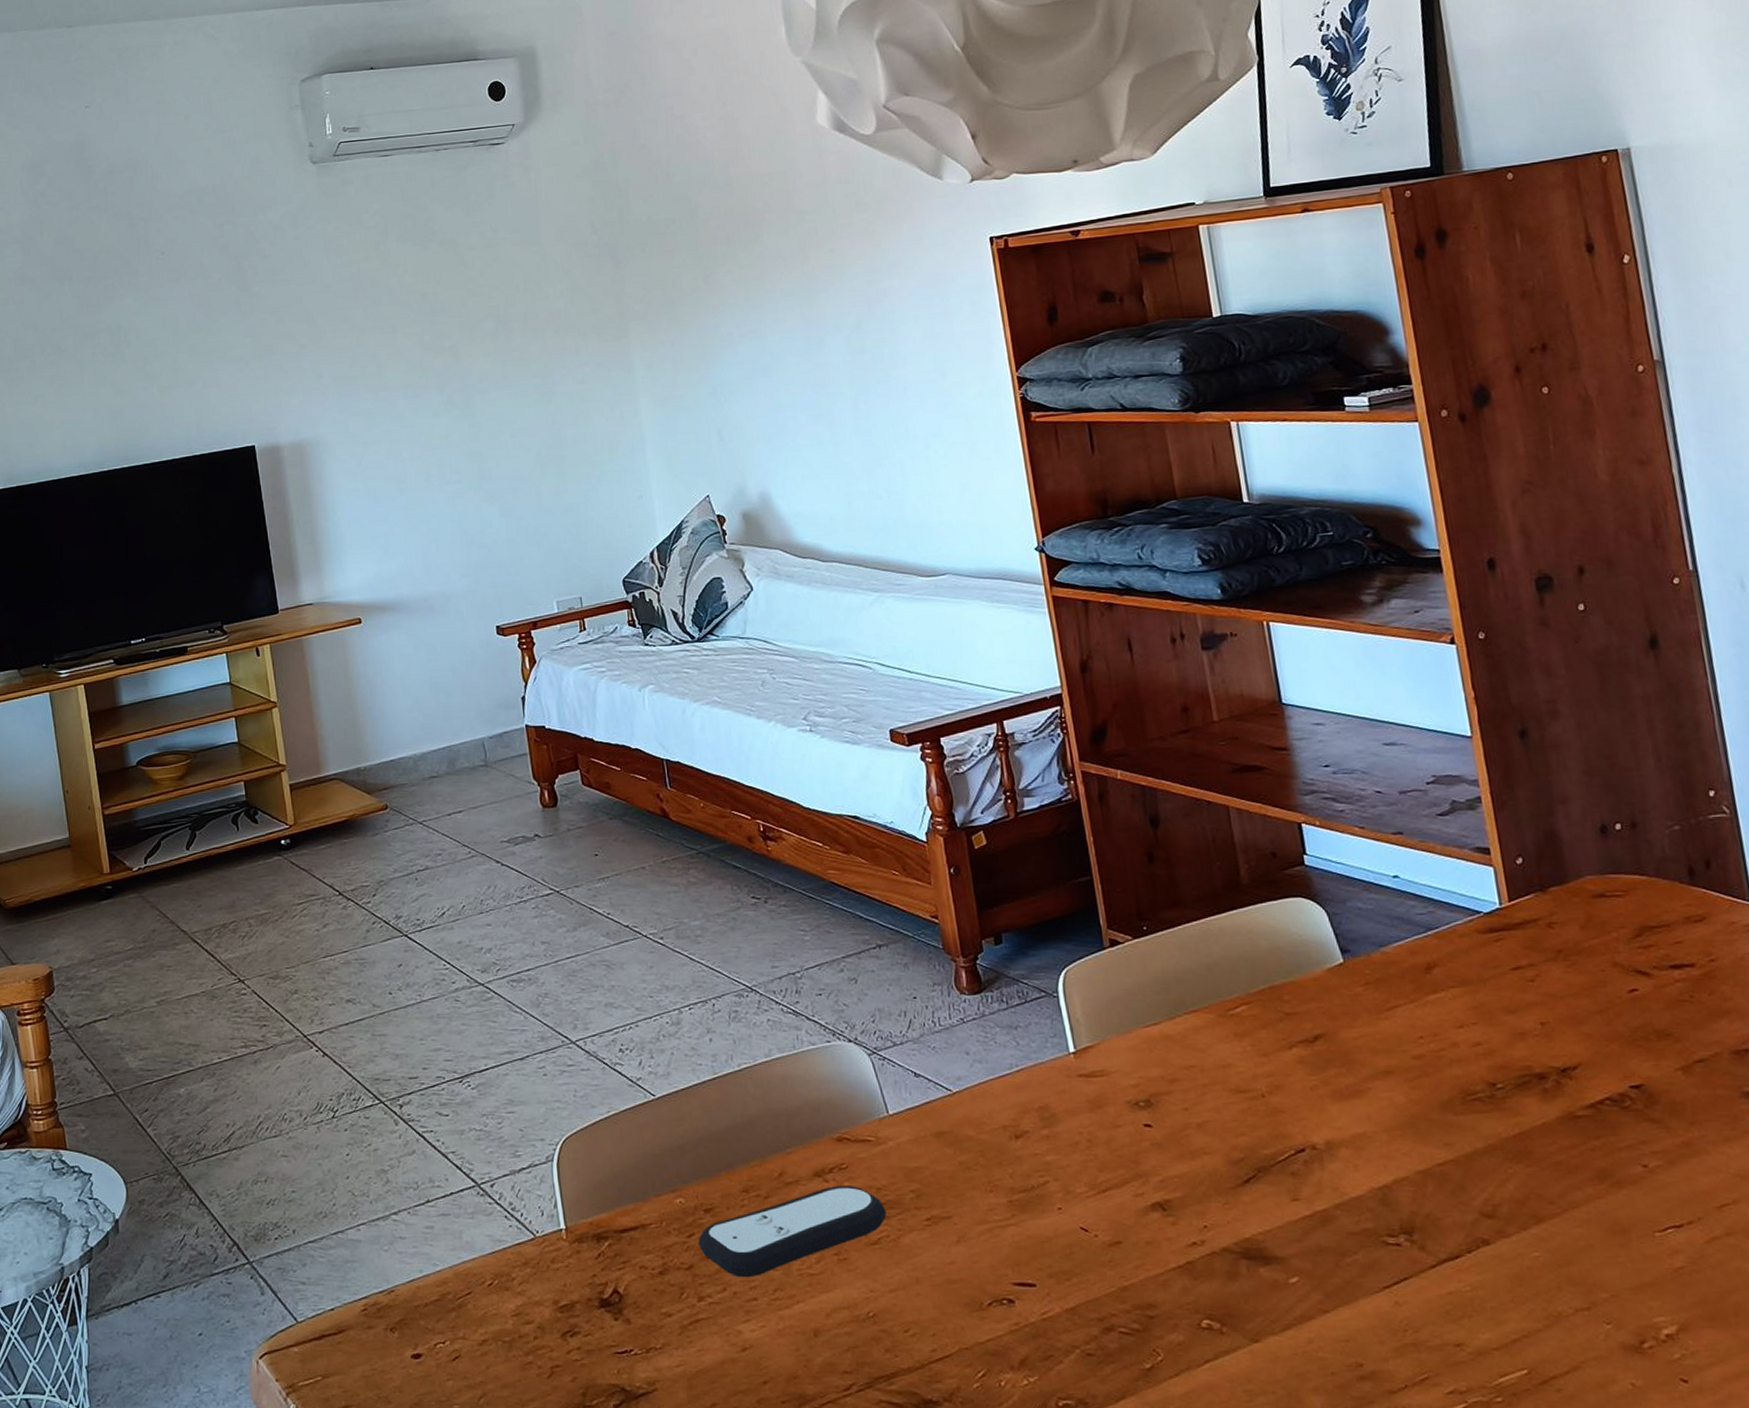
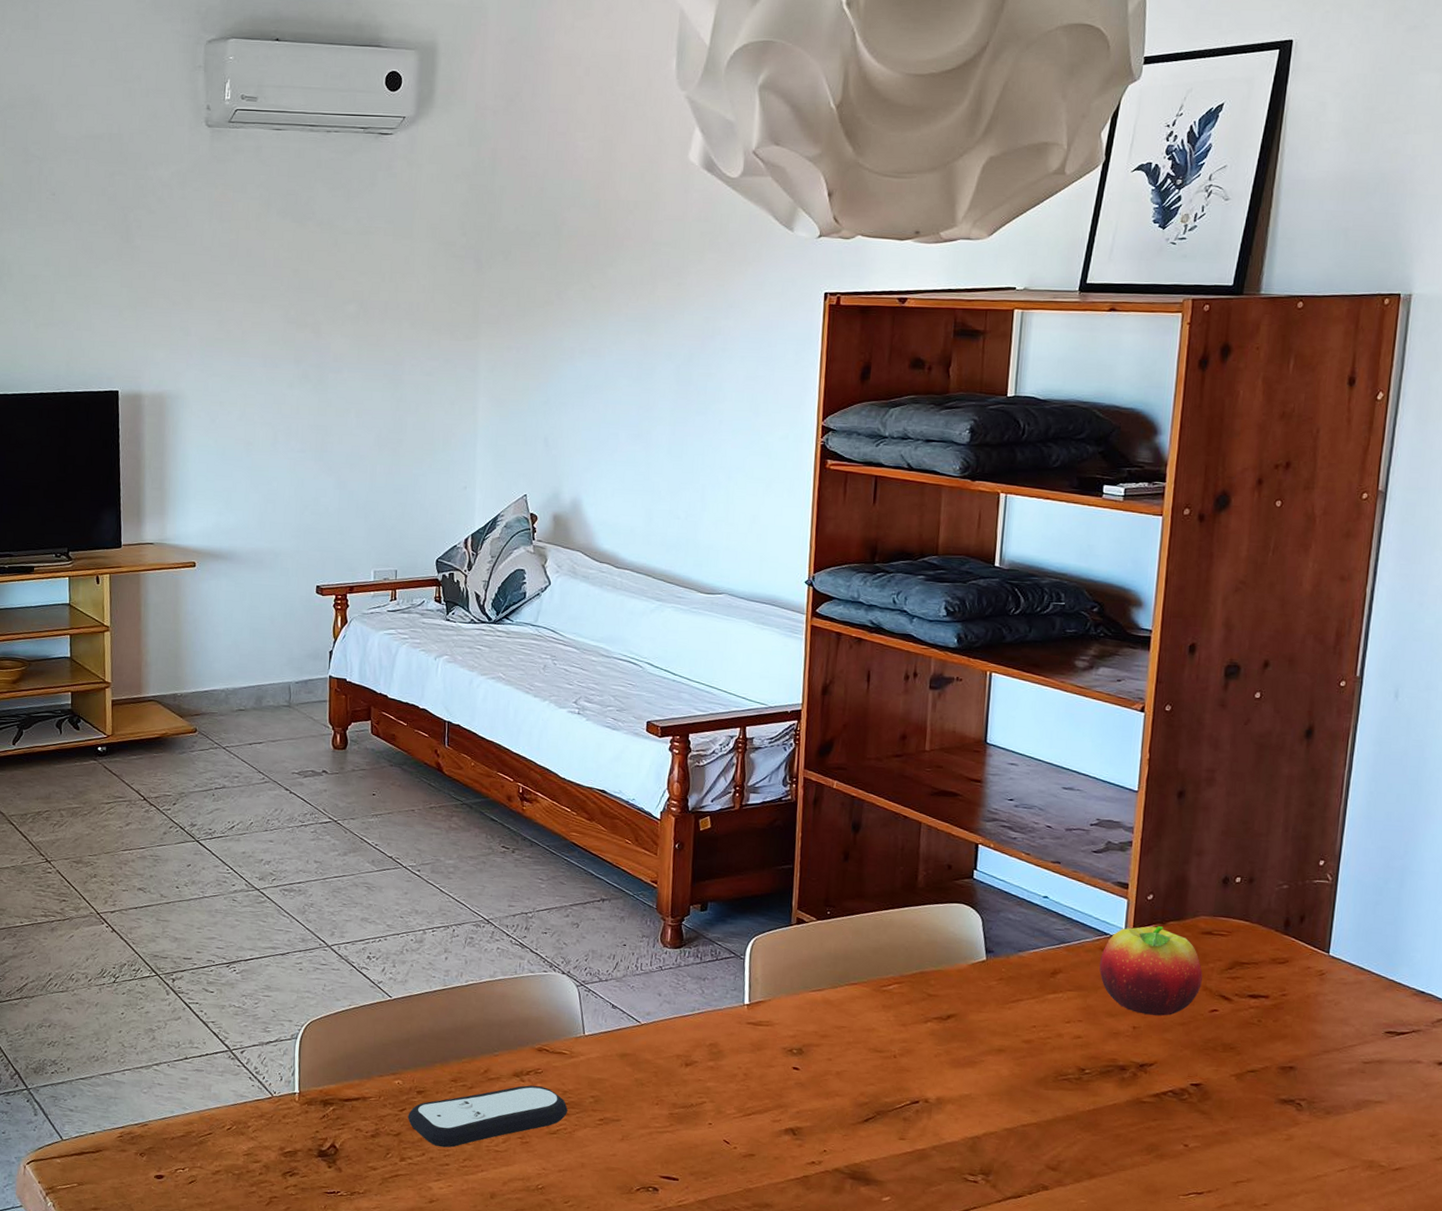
fruit: none [1479,894,1610,1006] -> present [1099,926,1203,1016]

